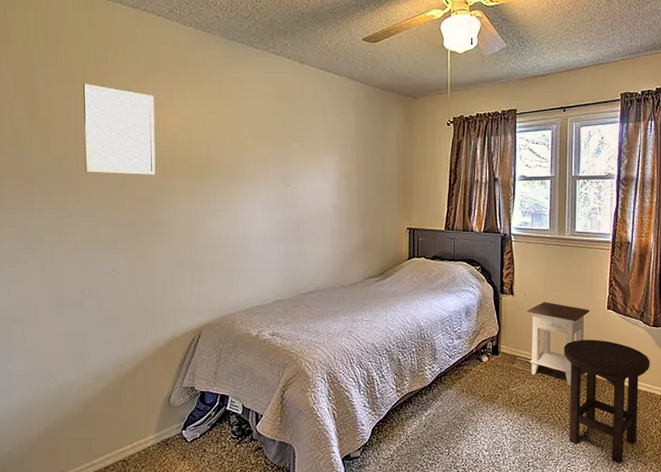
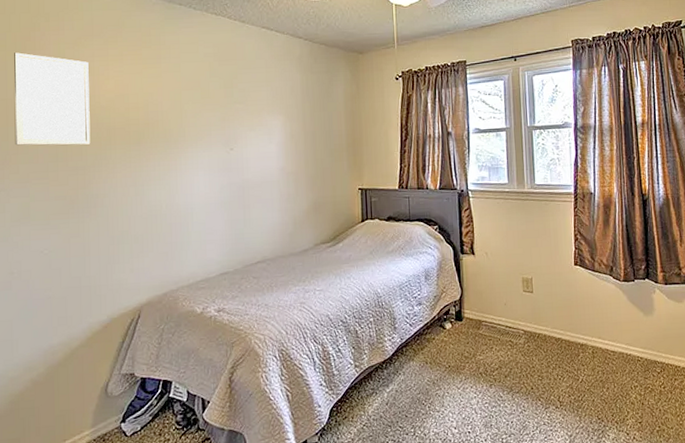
nightstand: present [527,301,590,386] -> none [490,260,557,351]
stool: present [563,339,650,464] -> none [531,299,624,435]

